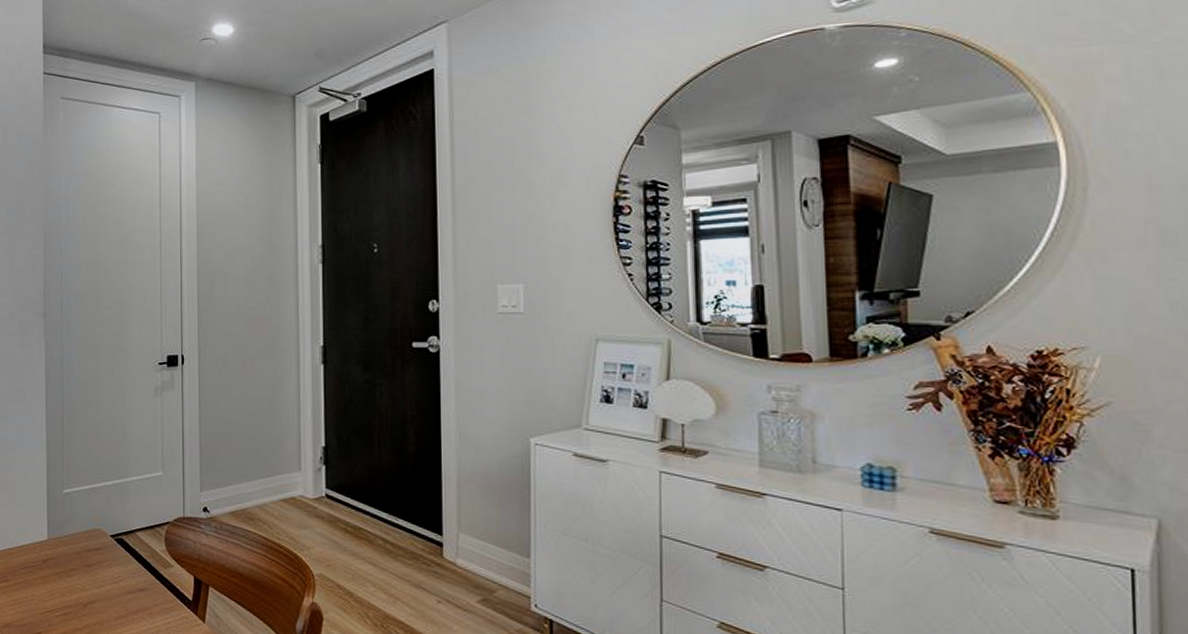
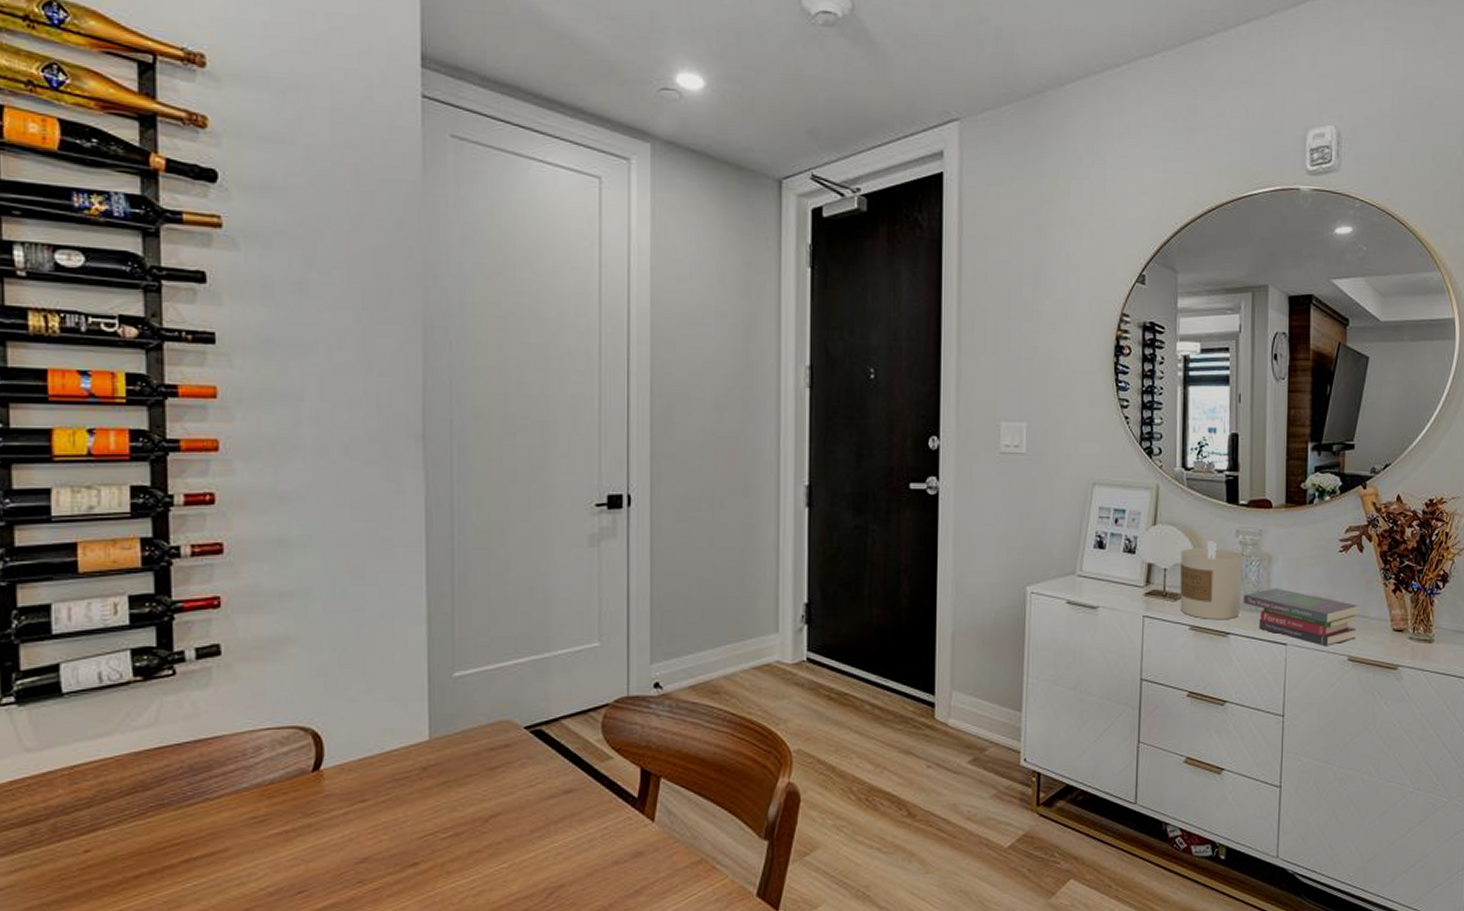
candle: none [701,397,779,480] -> present [1180,541,1243,620]
books: none [781,447,942,516] -> present [1243,587,1360,647]

